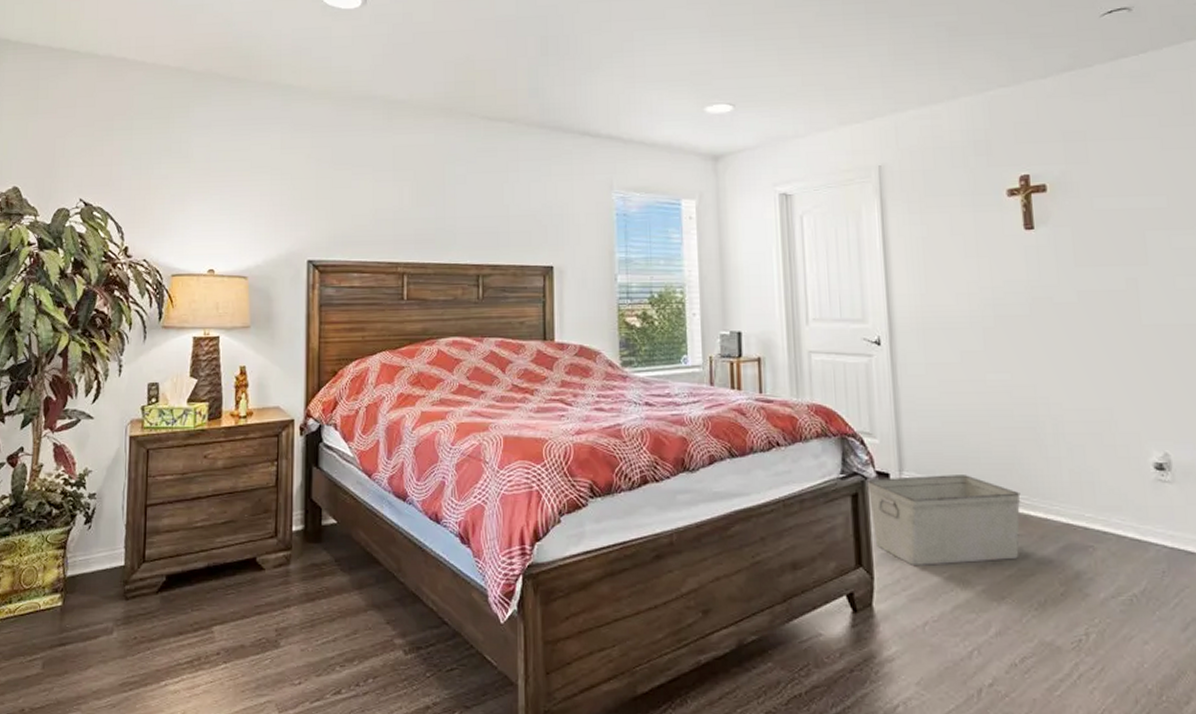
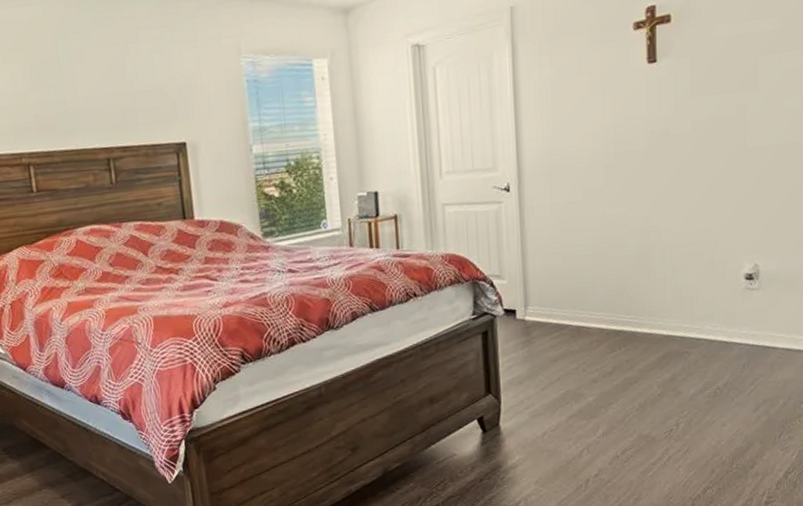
storage bin: present [867,475,1021,565] -> none [496,303,630,387]

